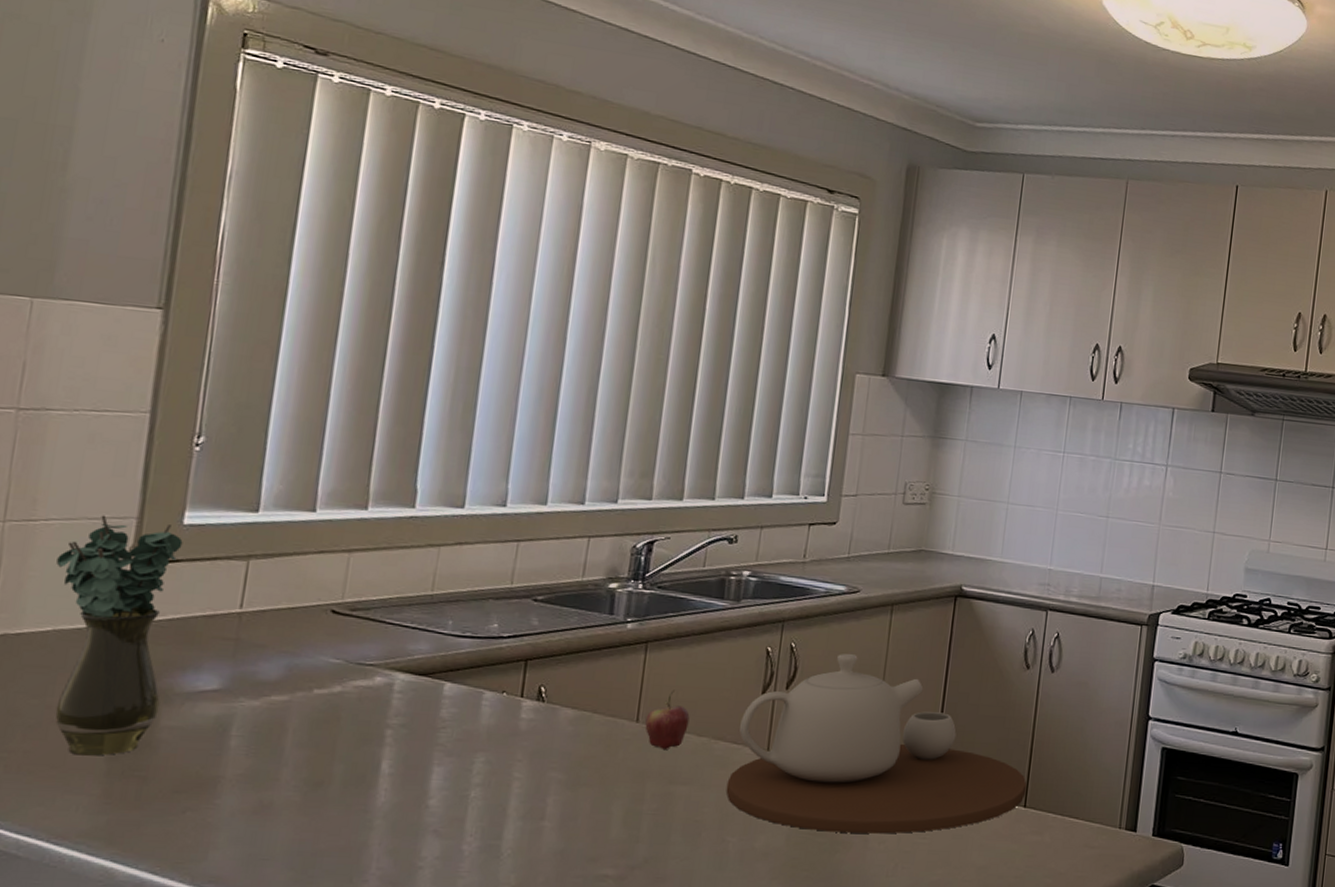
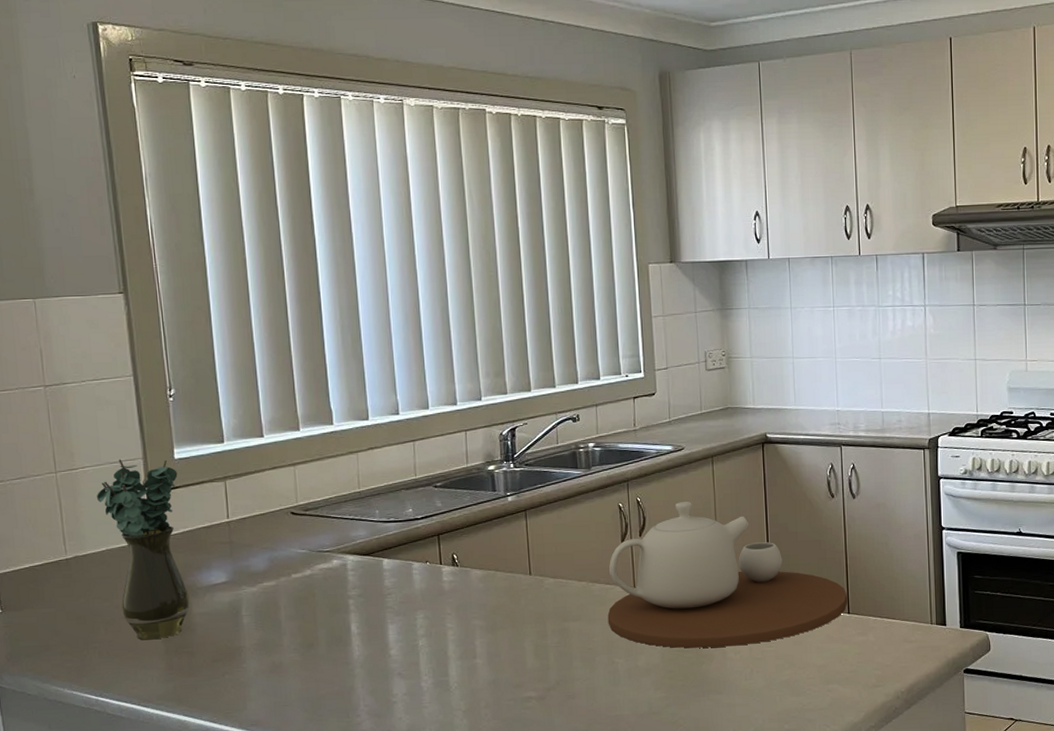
fruit: present [645,689,690,749] -> none [536,546,570,594]

